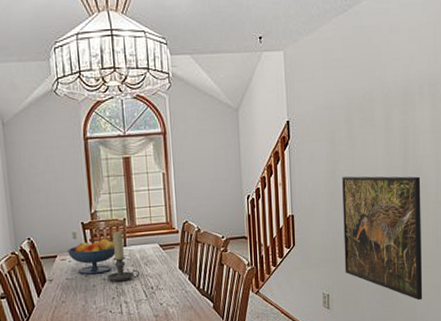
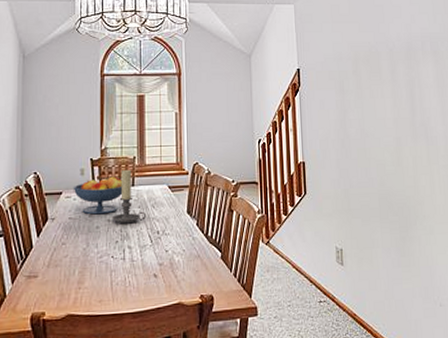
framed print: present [342,176,423,301] -> none [352,125,440,260]

